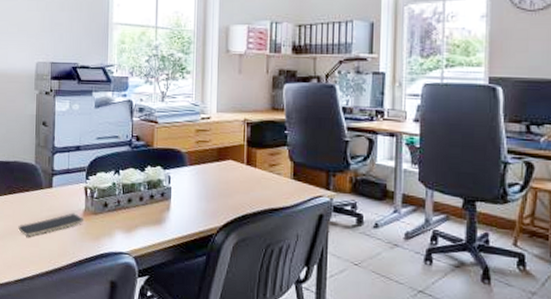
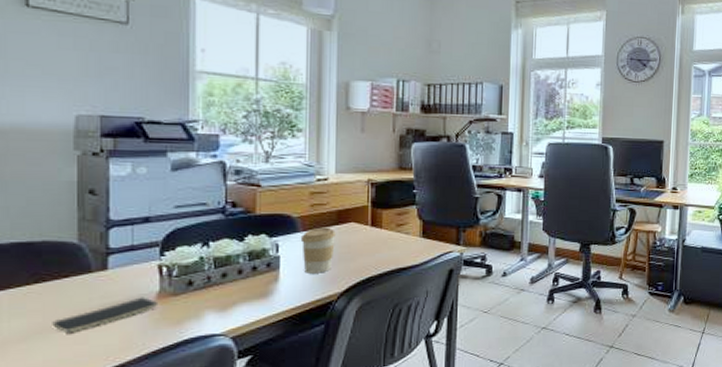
coffee cup: none [187,163,216,207] -> present [300,227,335,274]

